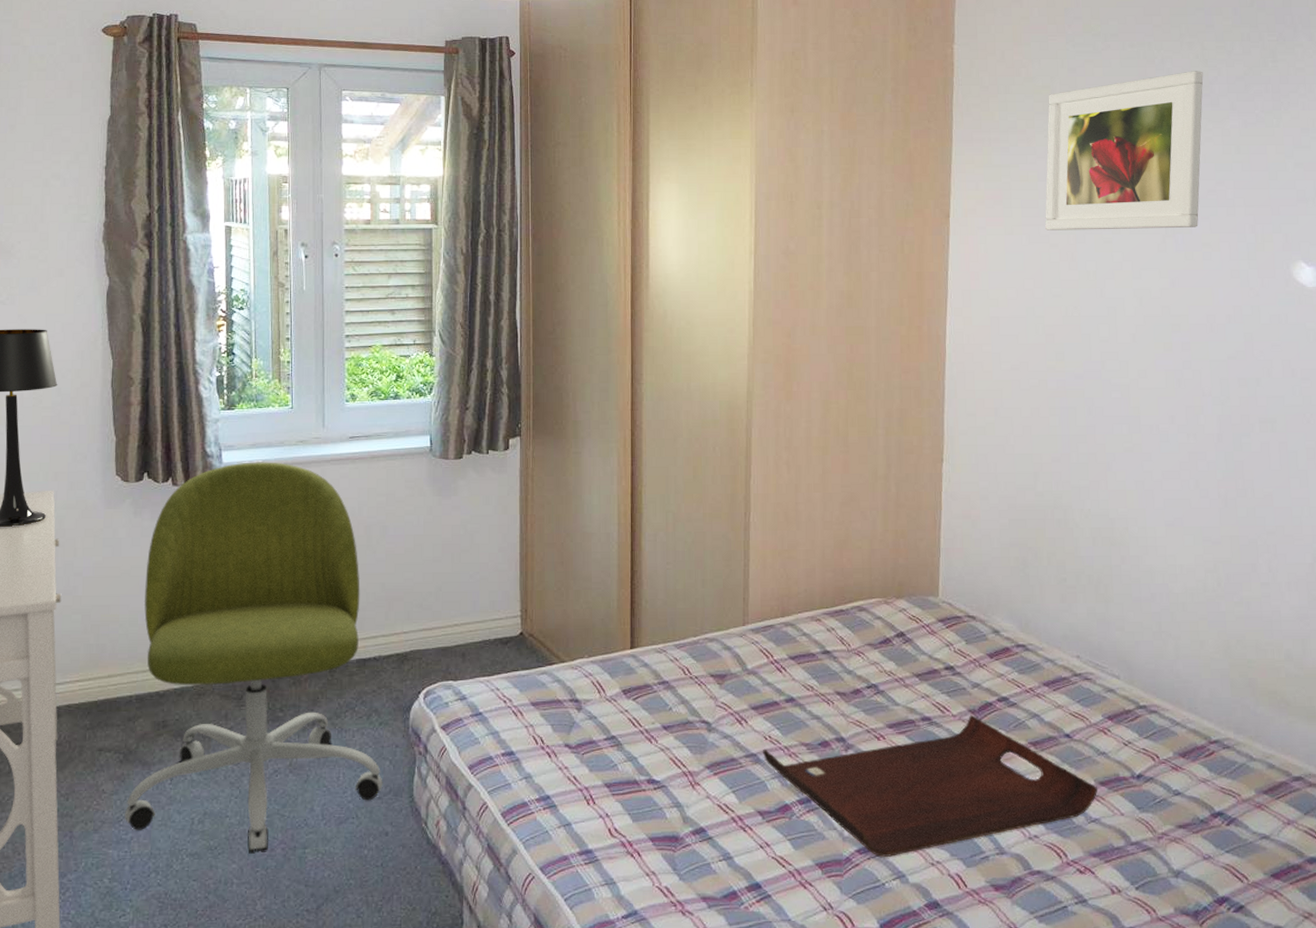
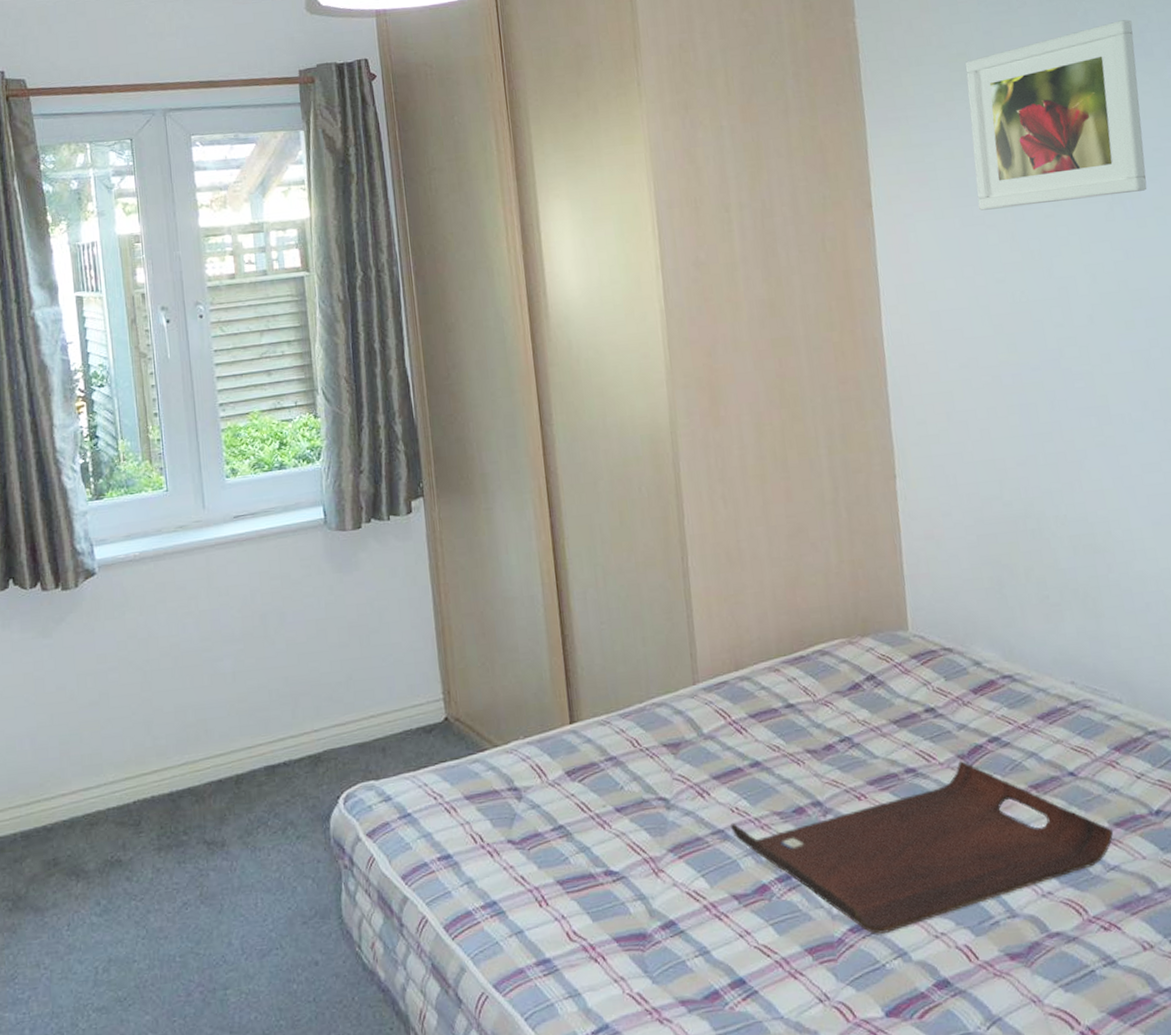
office chair: present [124,462,383,854] -> none [18,553,308,1002]

